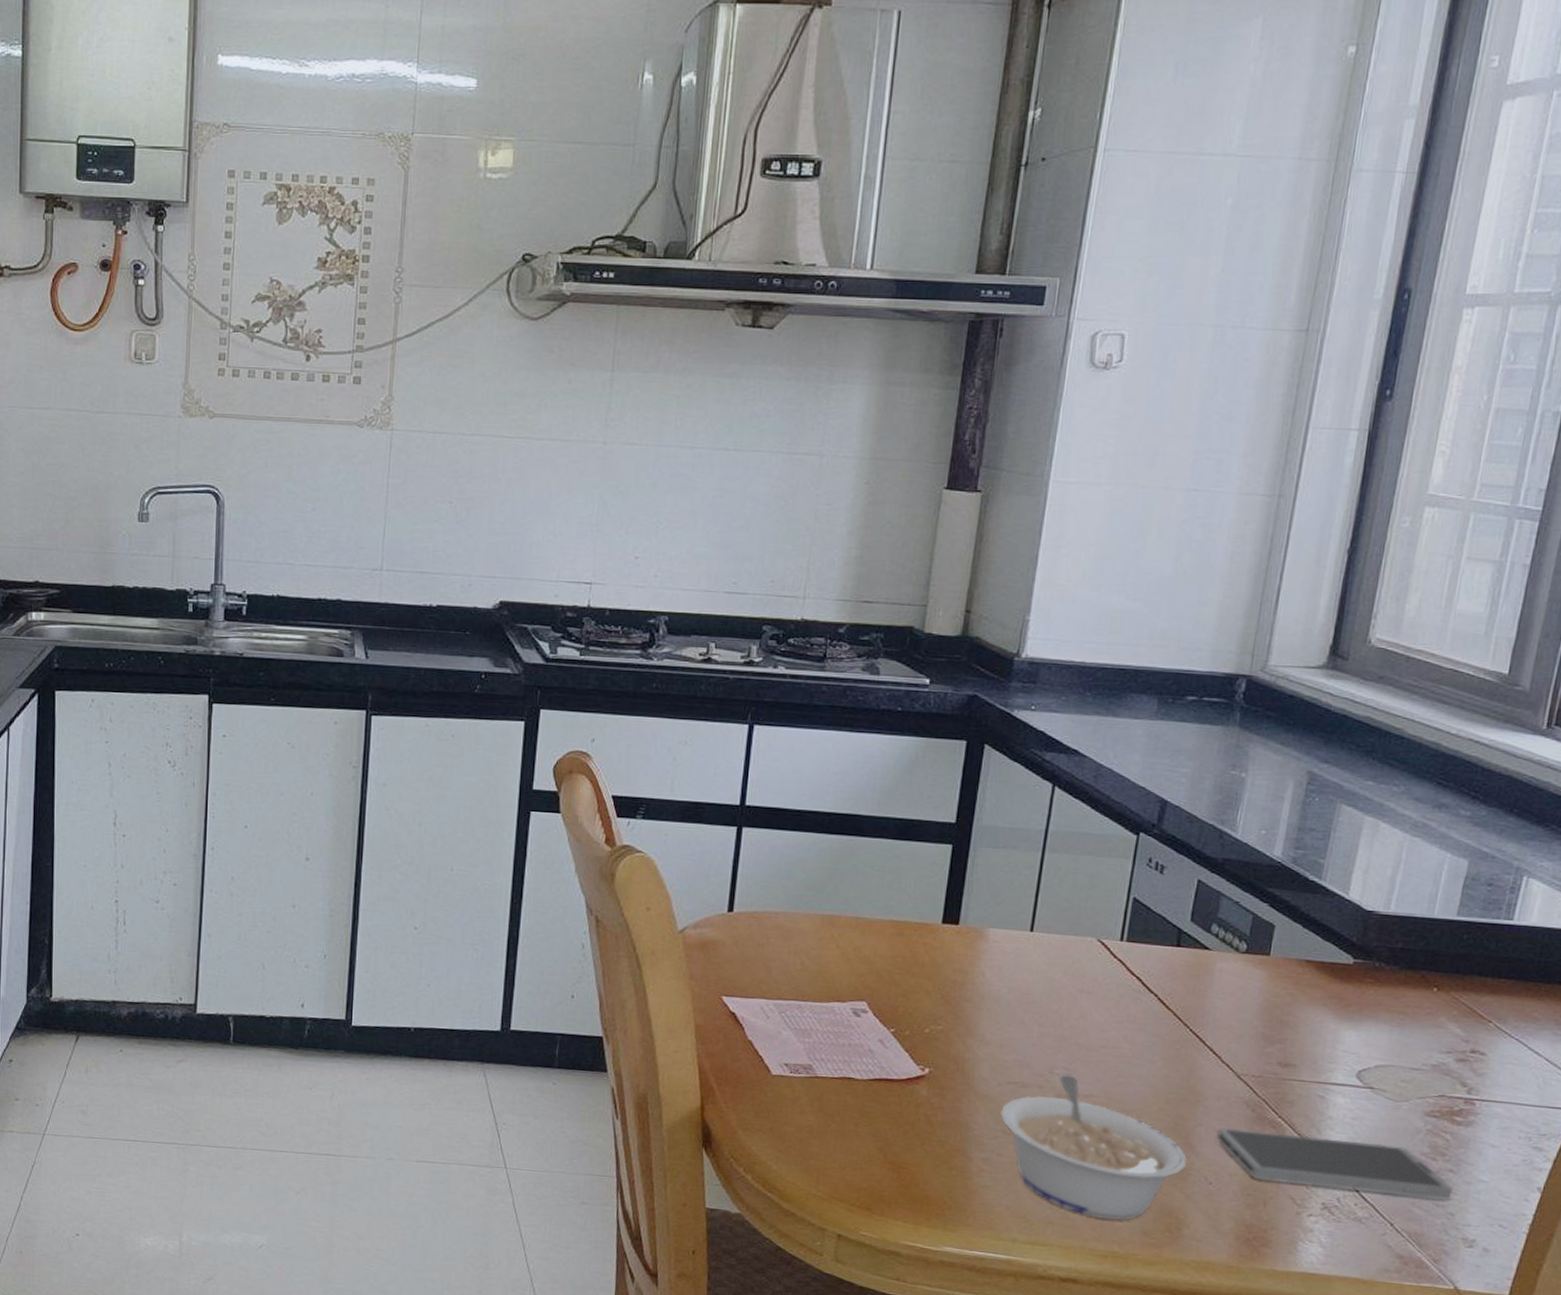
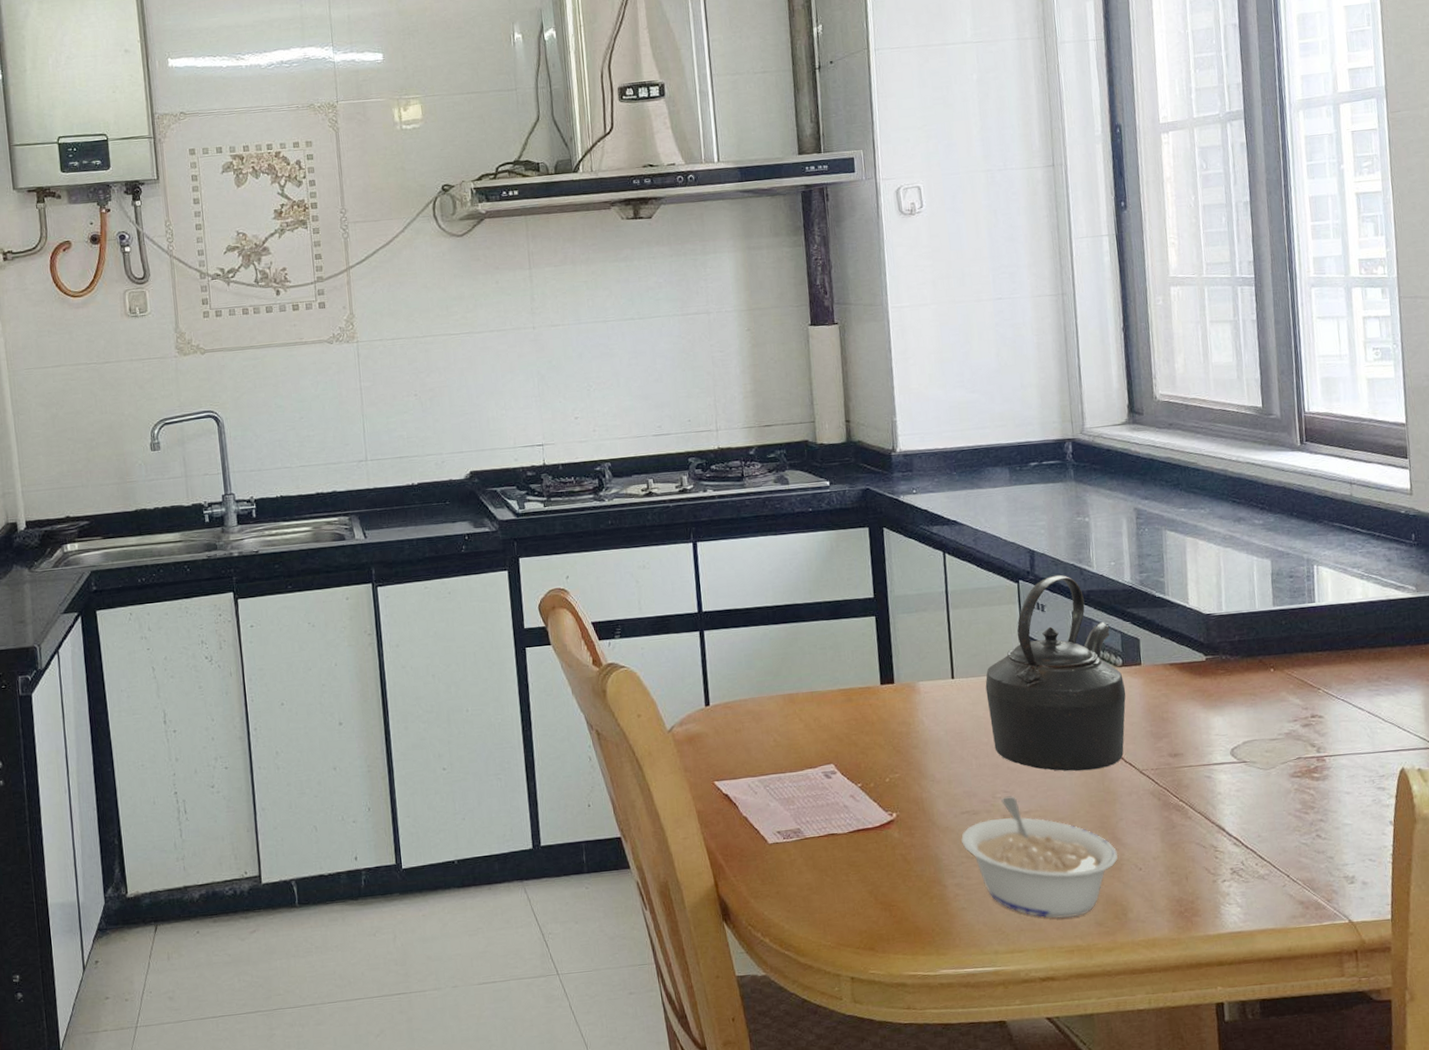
kettle: none [1064,833,1244,1064] -> present [985,574,1126,771]
smartphone: present [1216,1128,1454,1200] -> none [1135,807,1328,859]

